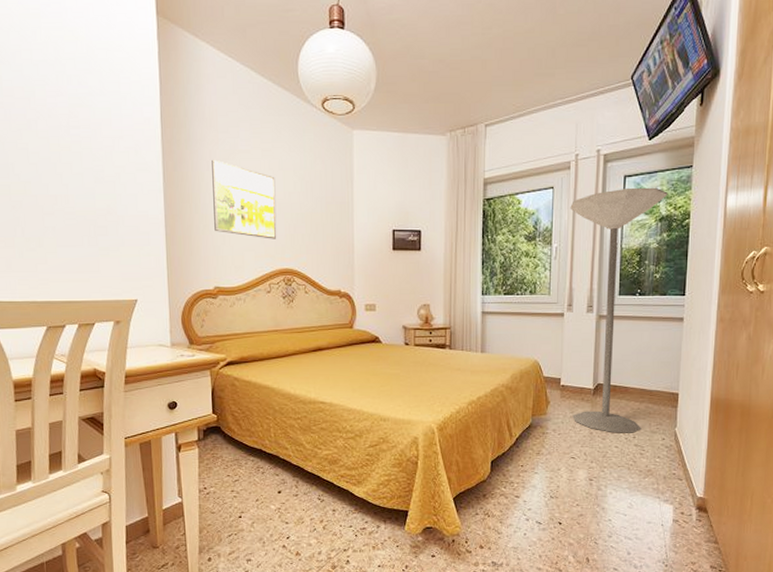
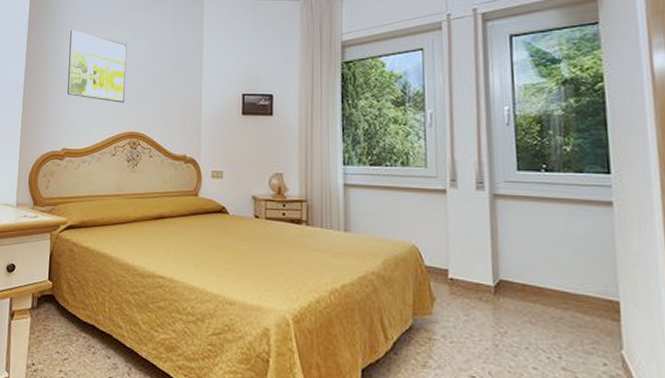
floor lamp: present [570,187,668,433] -> none [445,47,570,351]

